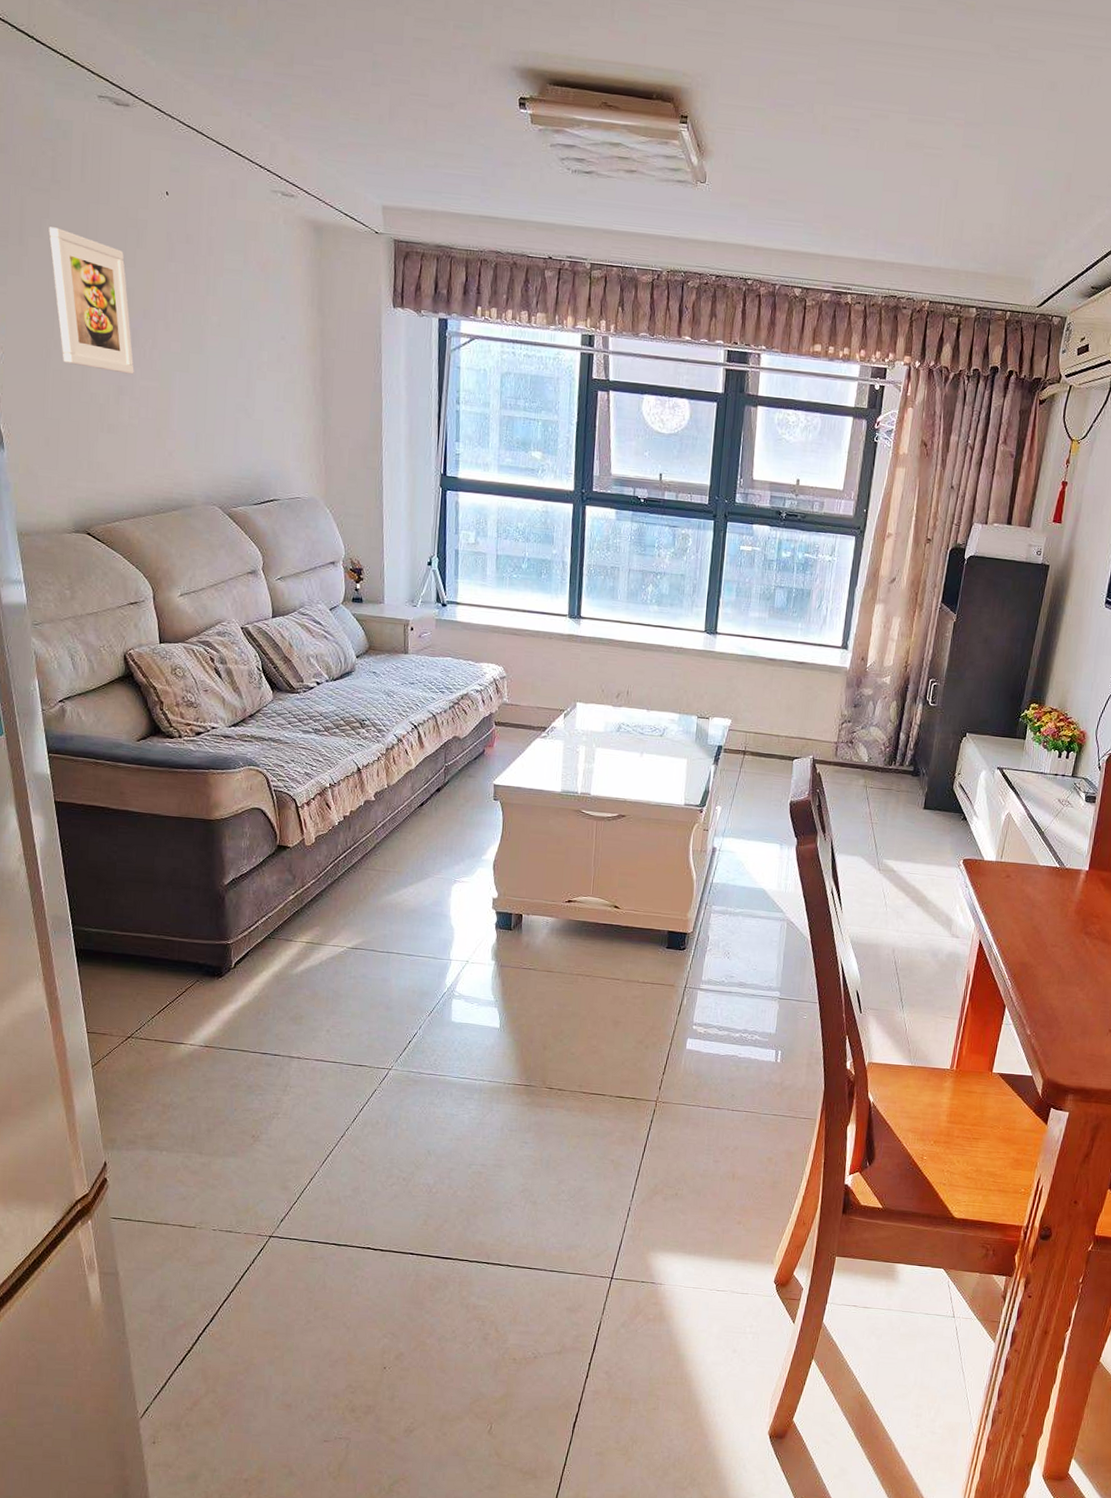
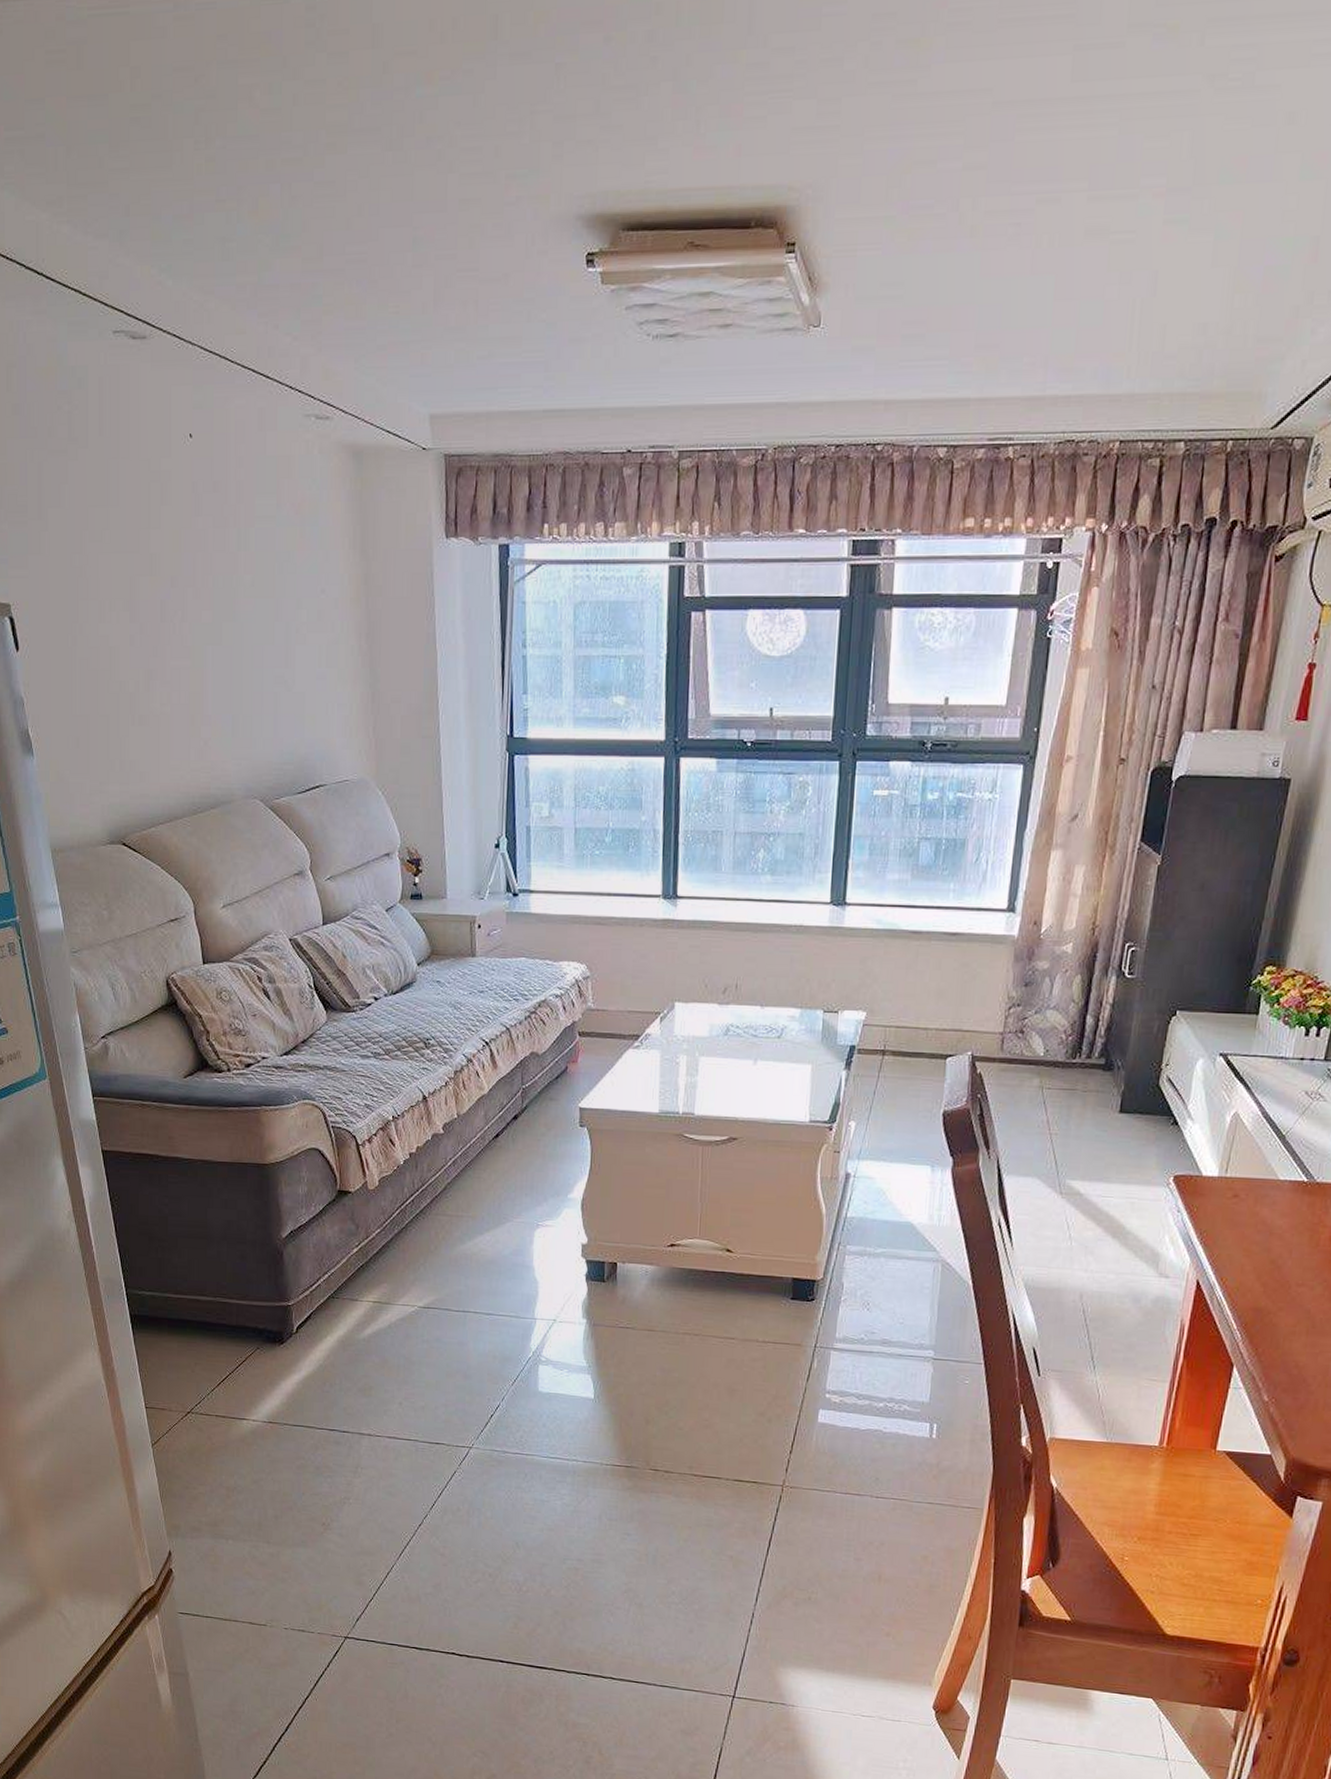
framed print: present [48,227,134,375] -> none [68,493,164,655]

